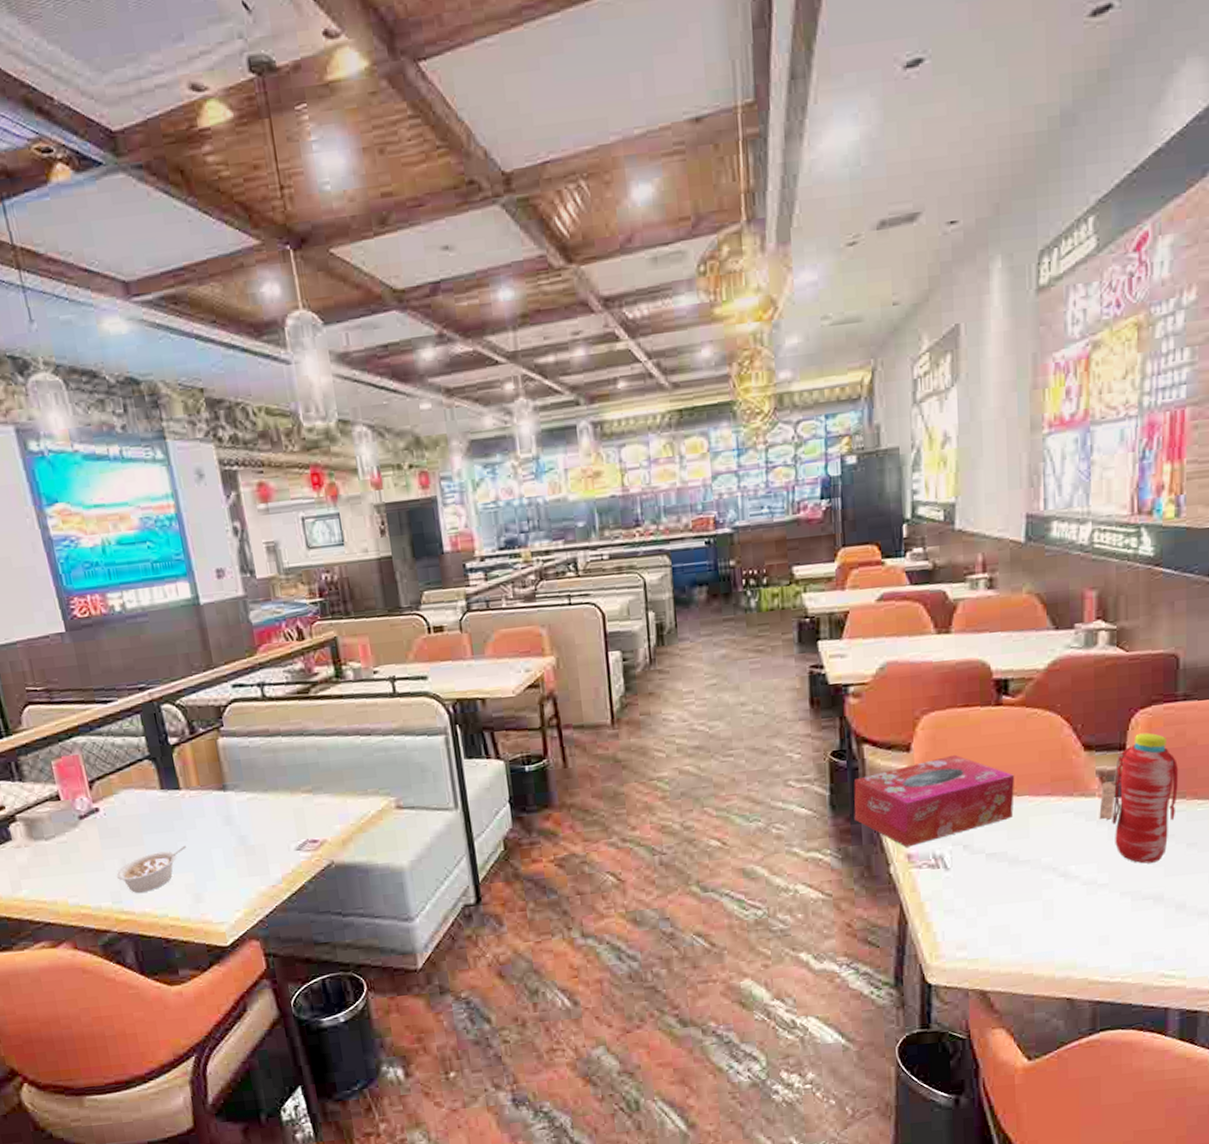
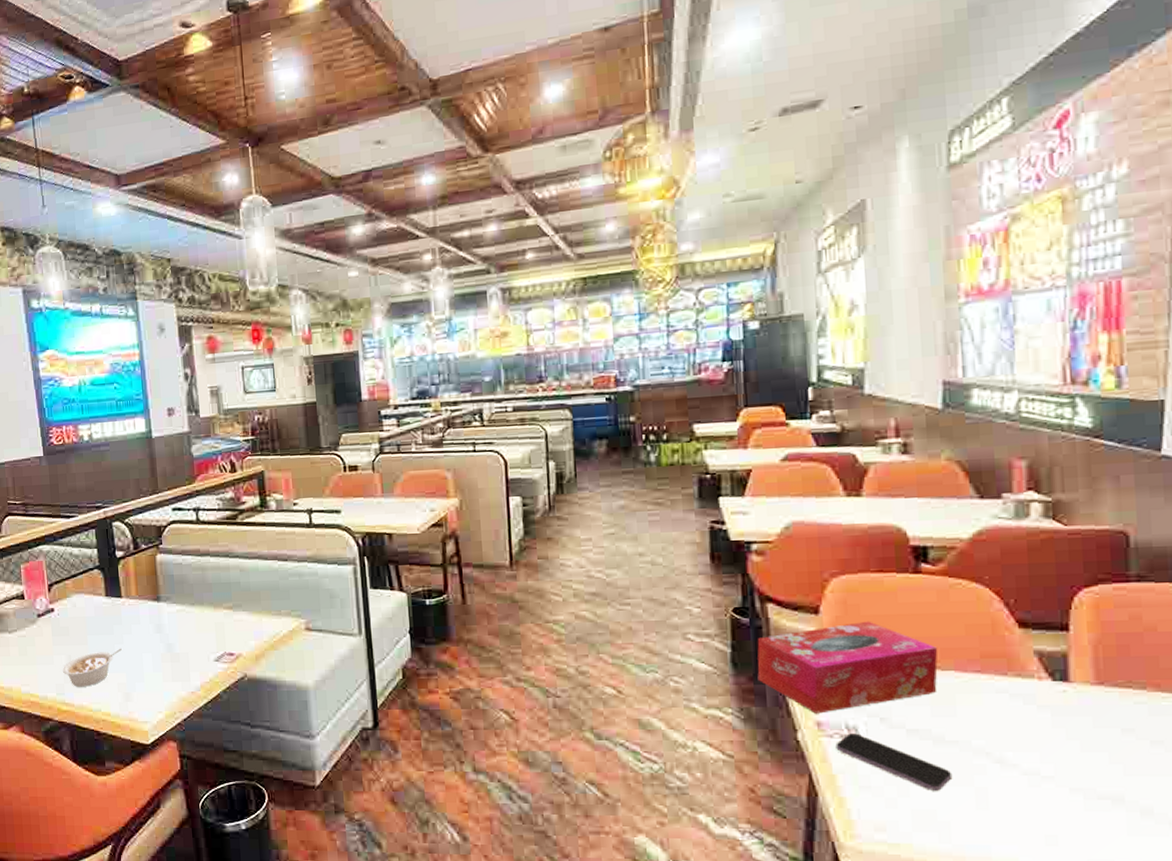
smartphone: none [924,862,1024,908] -> present [835,733,953,791]
water bottle: present [1099,732,1179,864] -> none [1039,613,1136,758]

